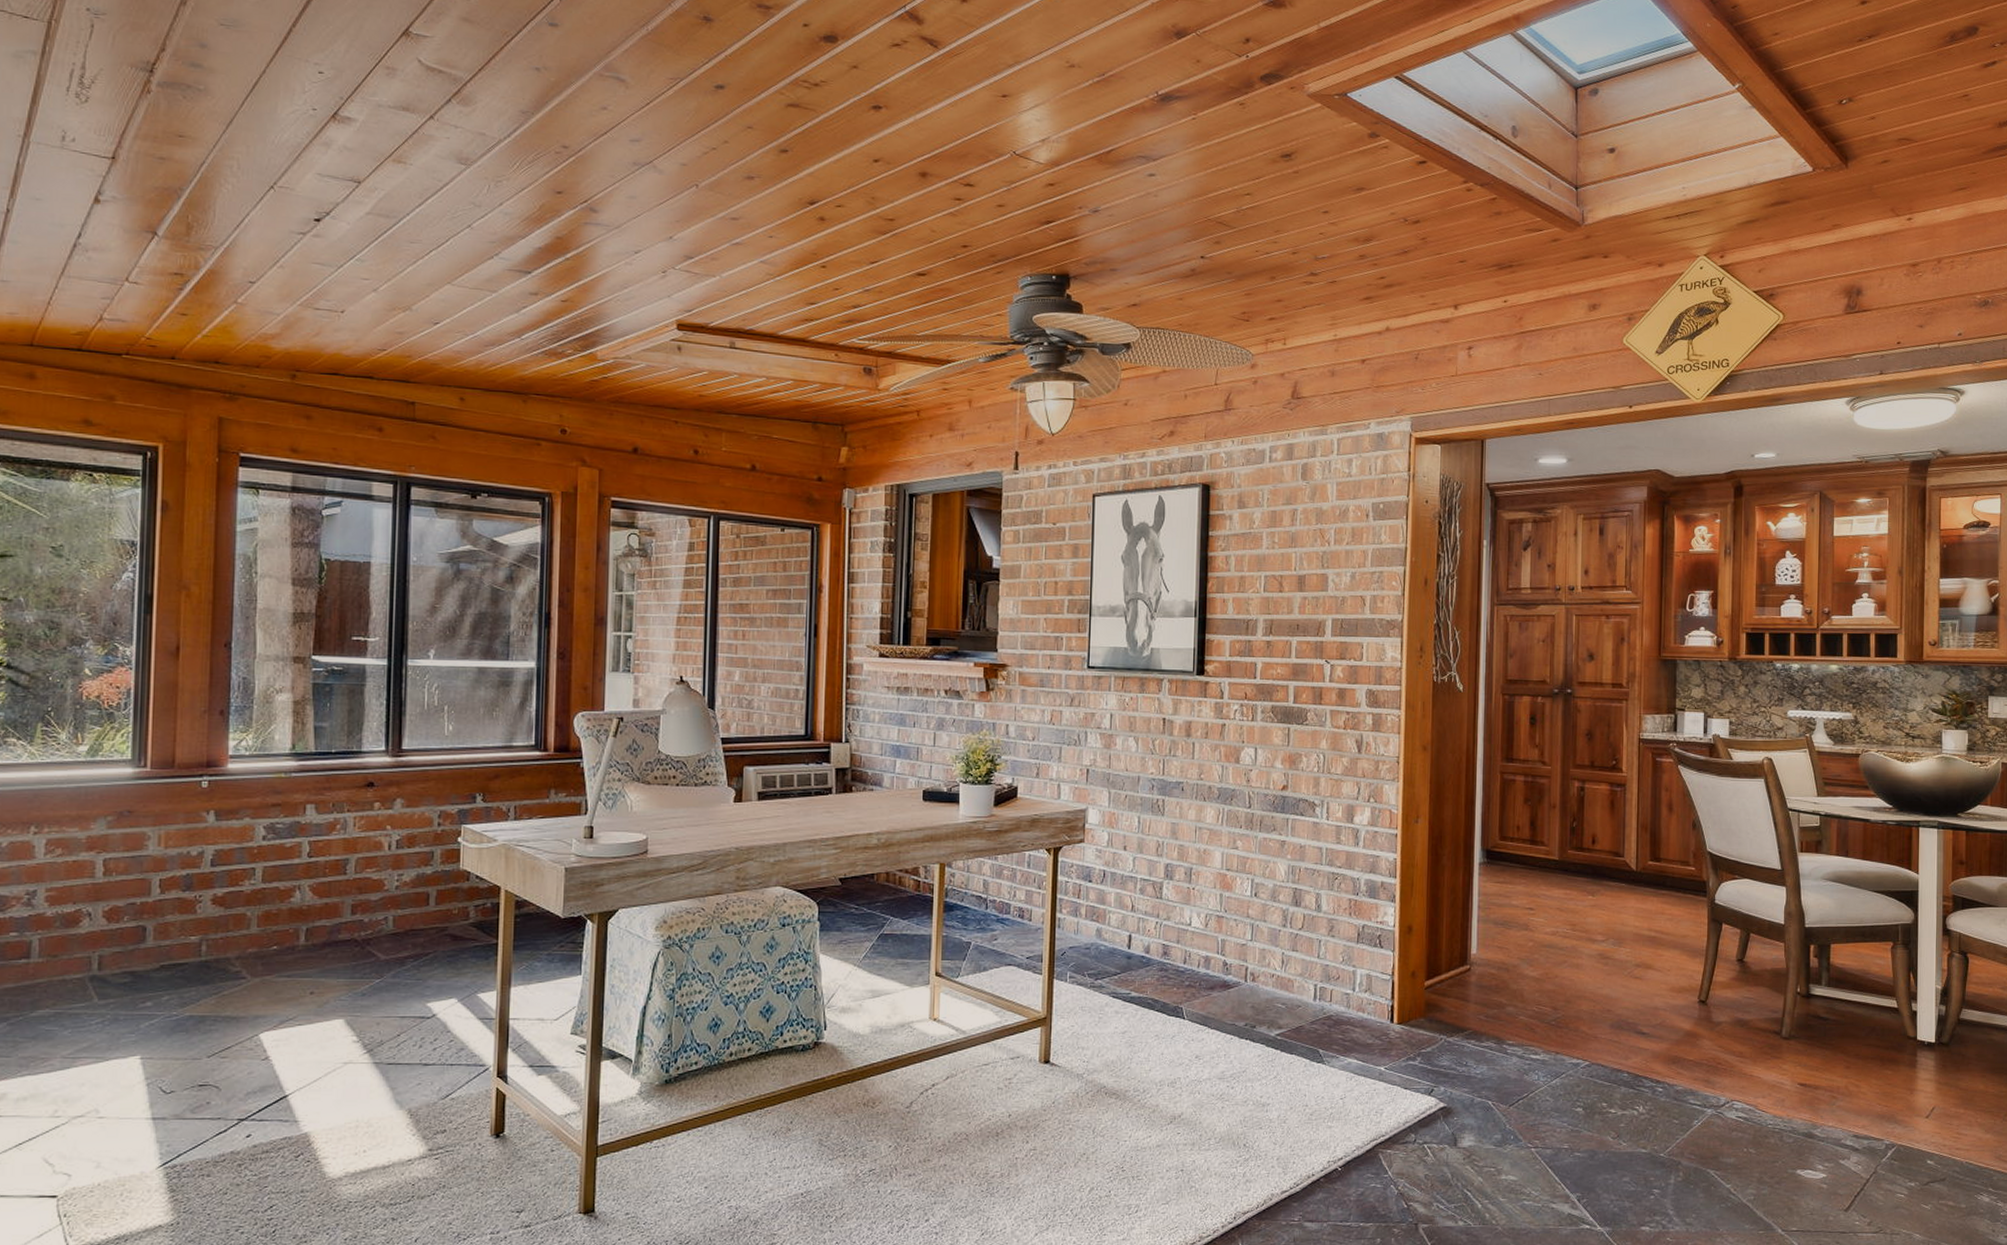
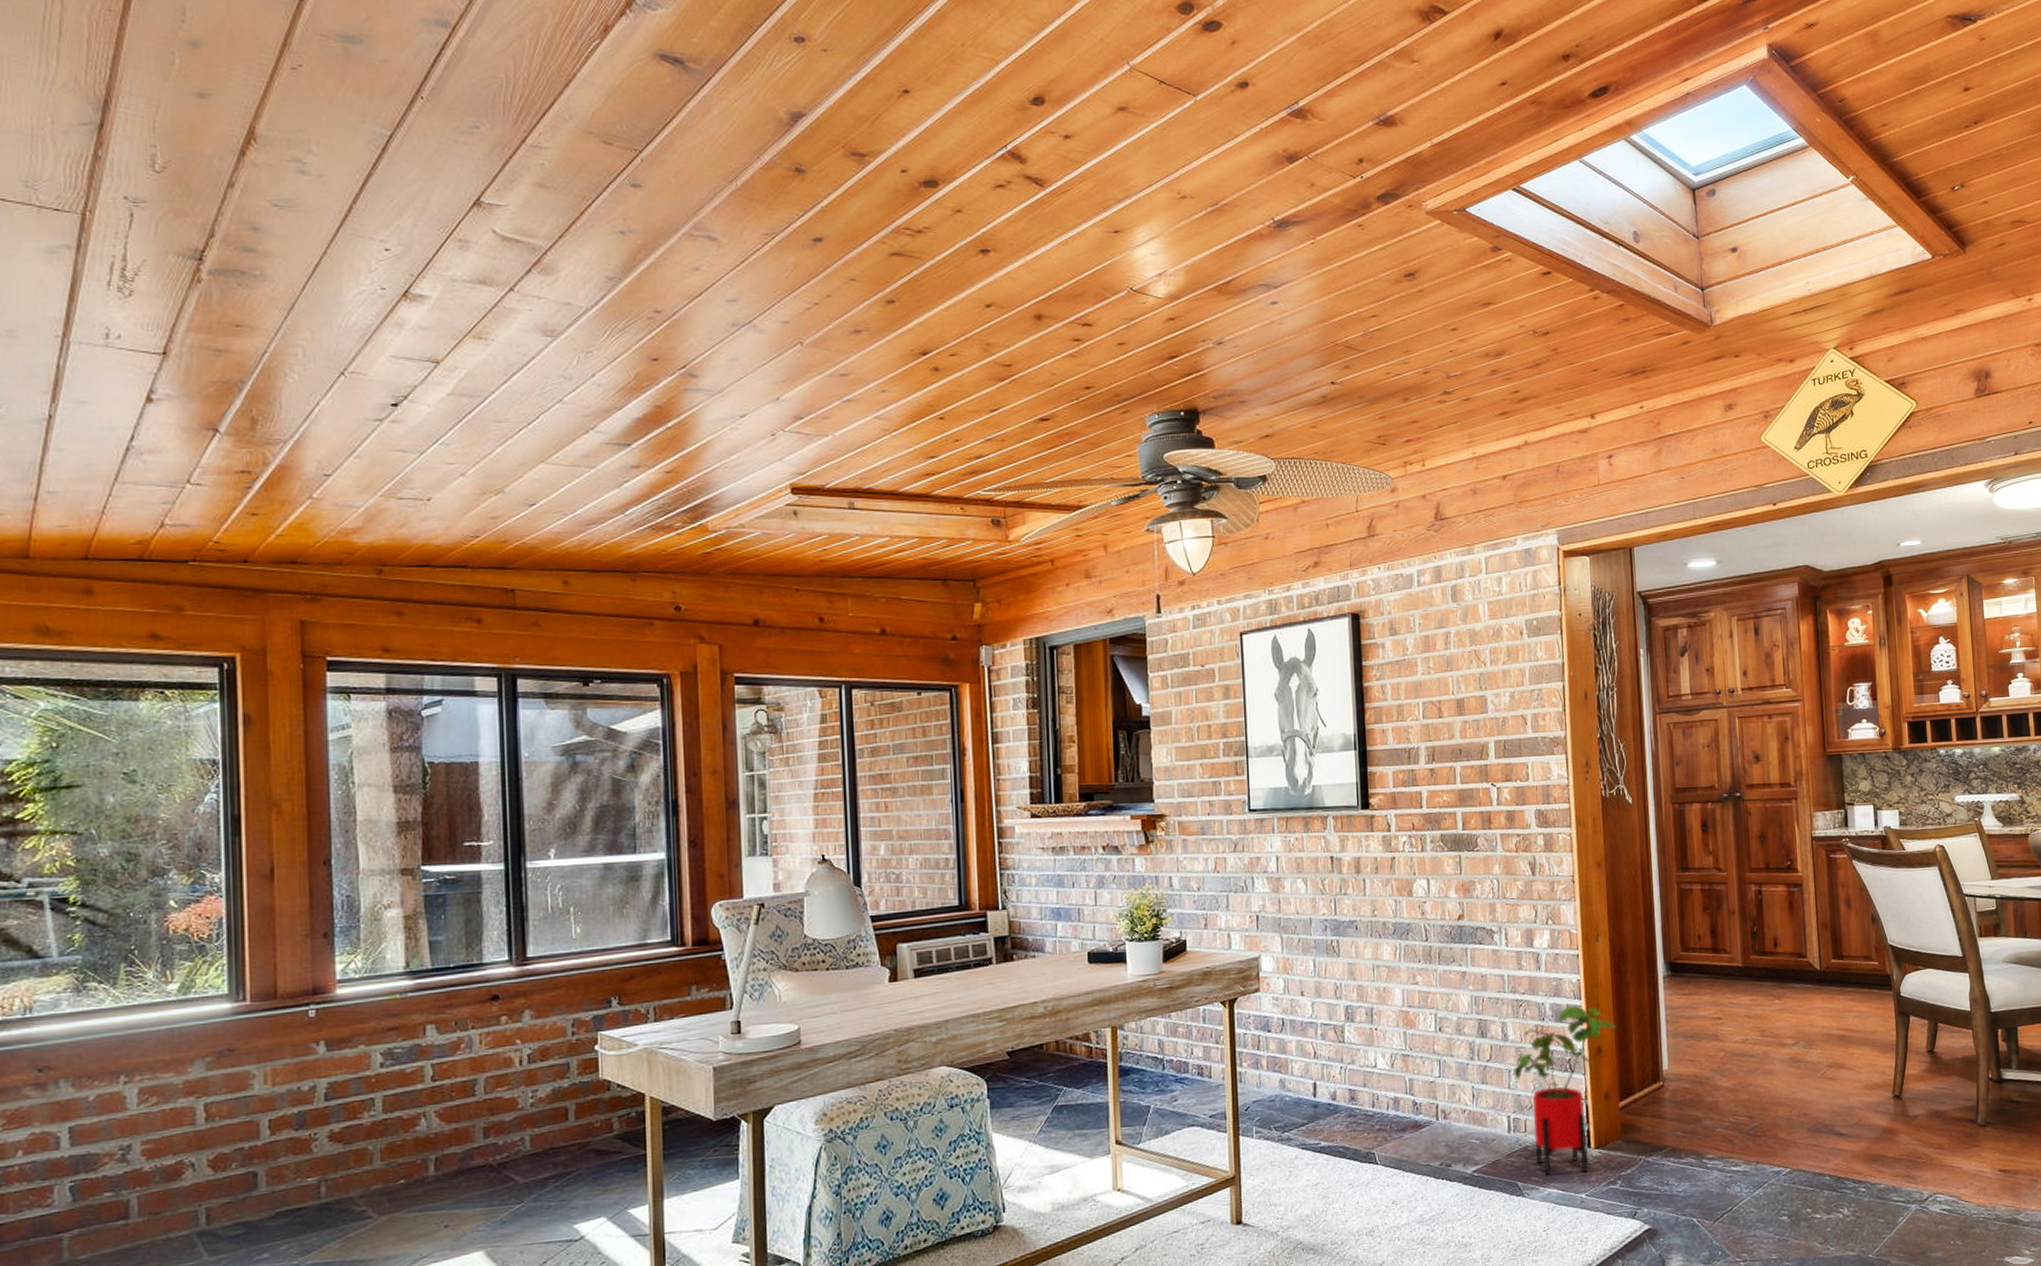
house plant: none [1324,883,1429,1047] -> present [1514,1005,1617,1176]

